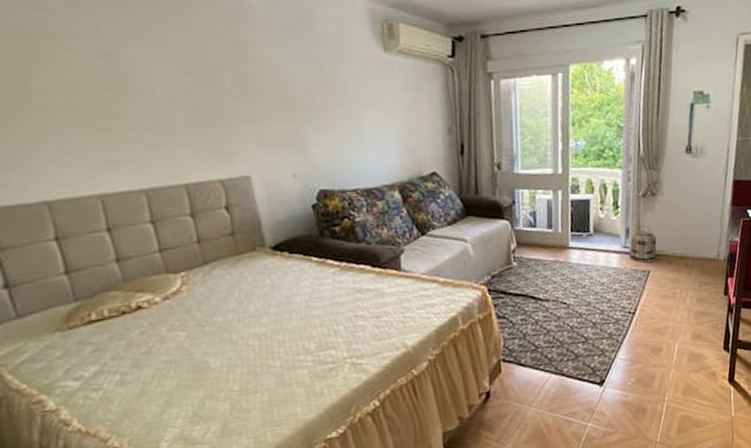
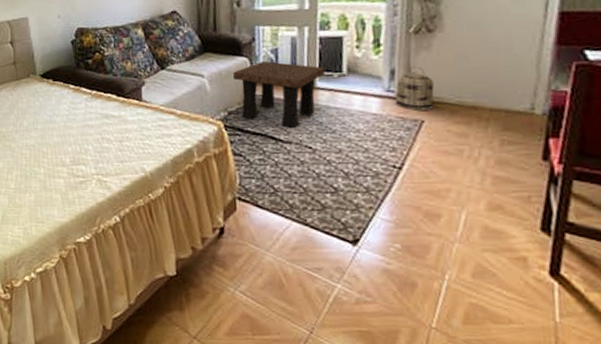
side table: none [495,223,576,286] -> present [232,60,326,128]

